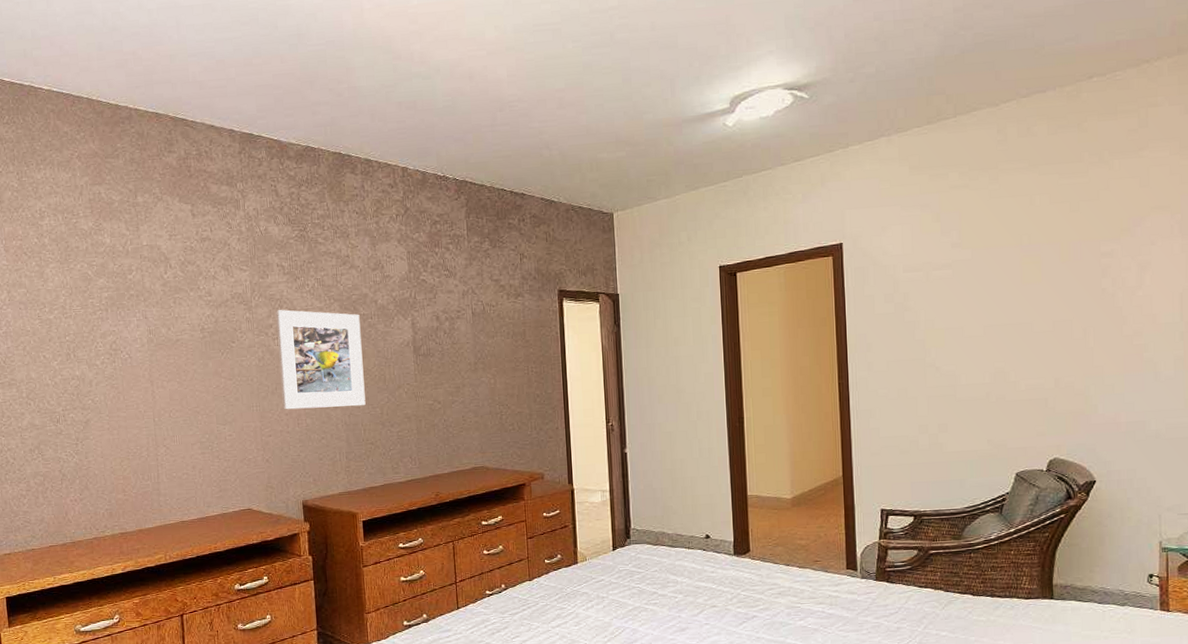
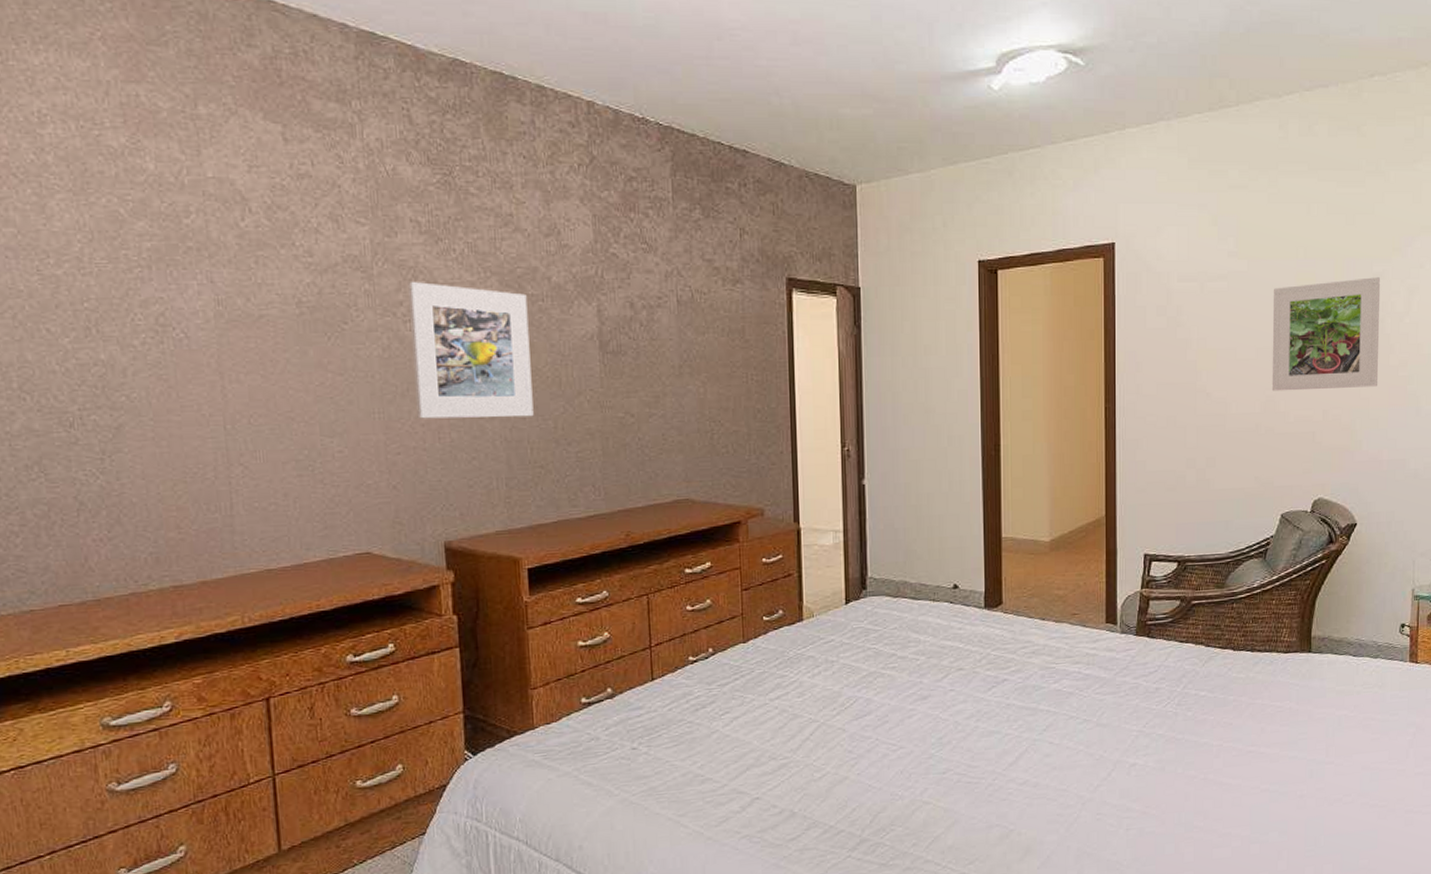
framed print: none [998,256,1112,364] -> present [1271,277,1381,392]

